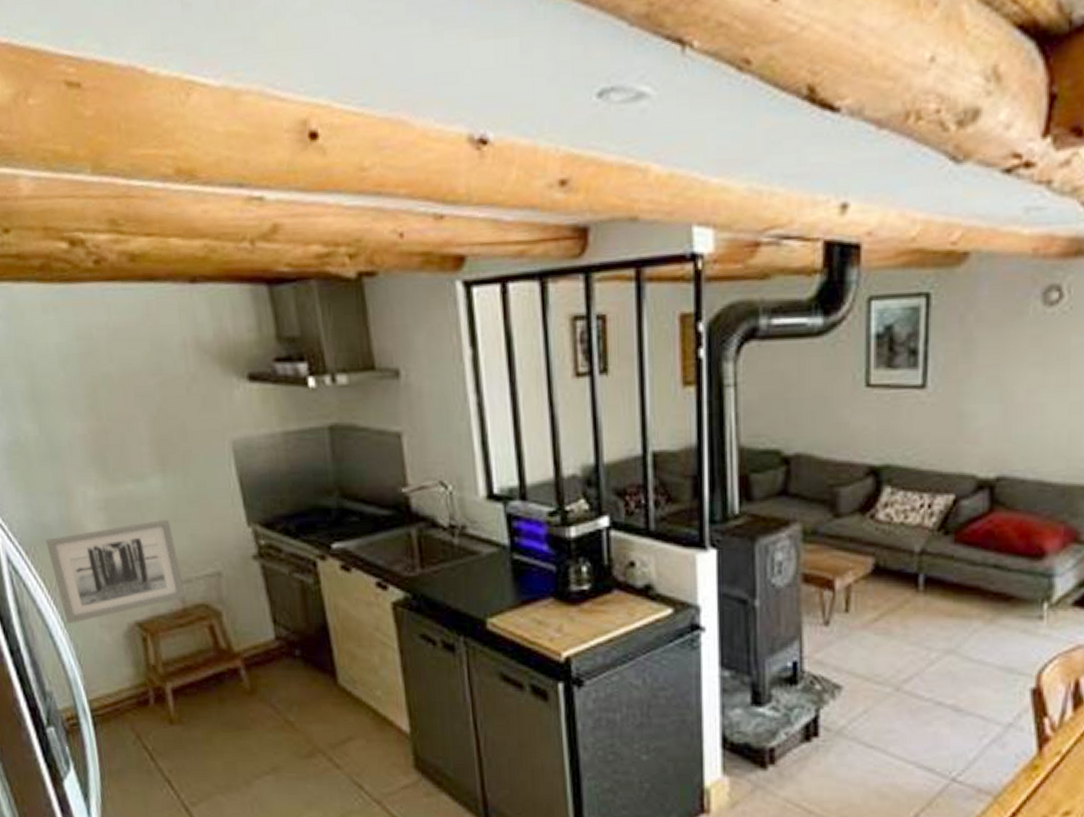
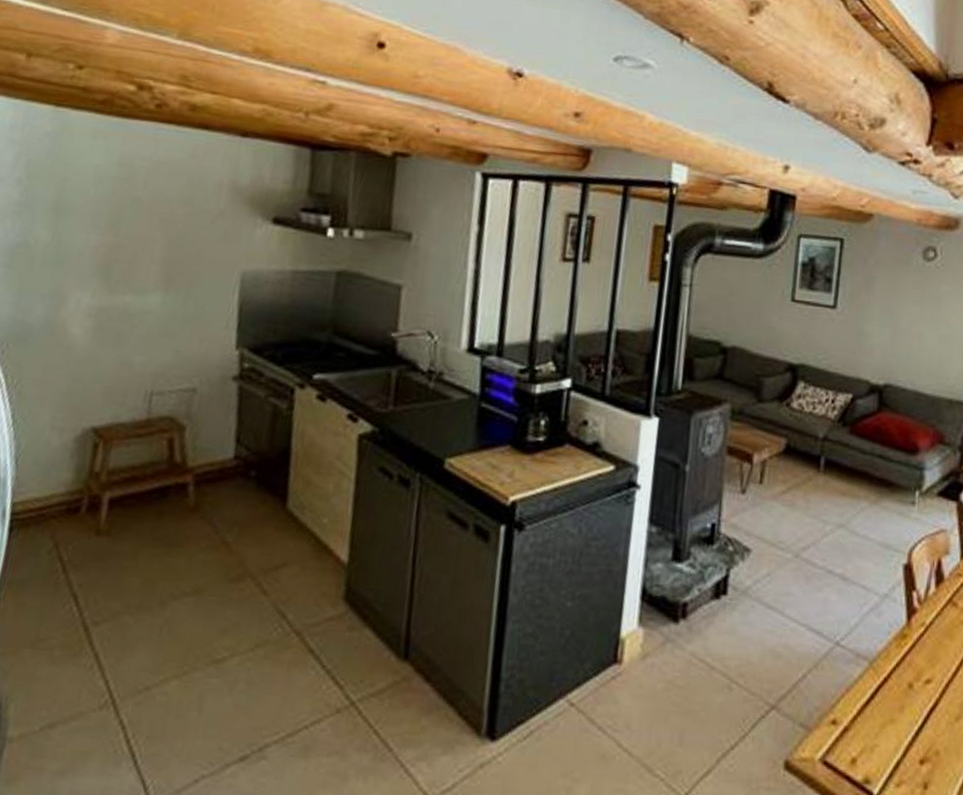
wall art: present [46,519,186,625] -> none [16,332,159,423]

